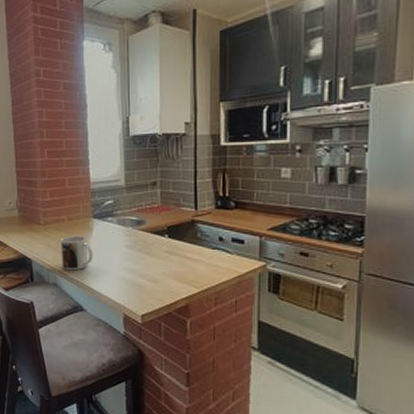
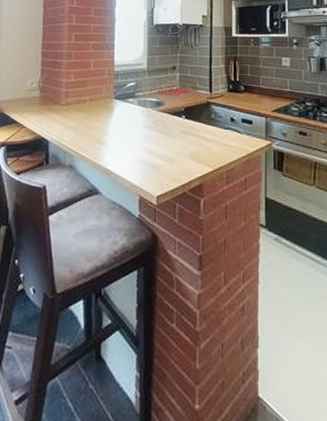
mug: present [60,235,93,271] -> none [79,116,113,152]

